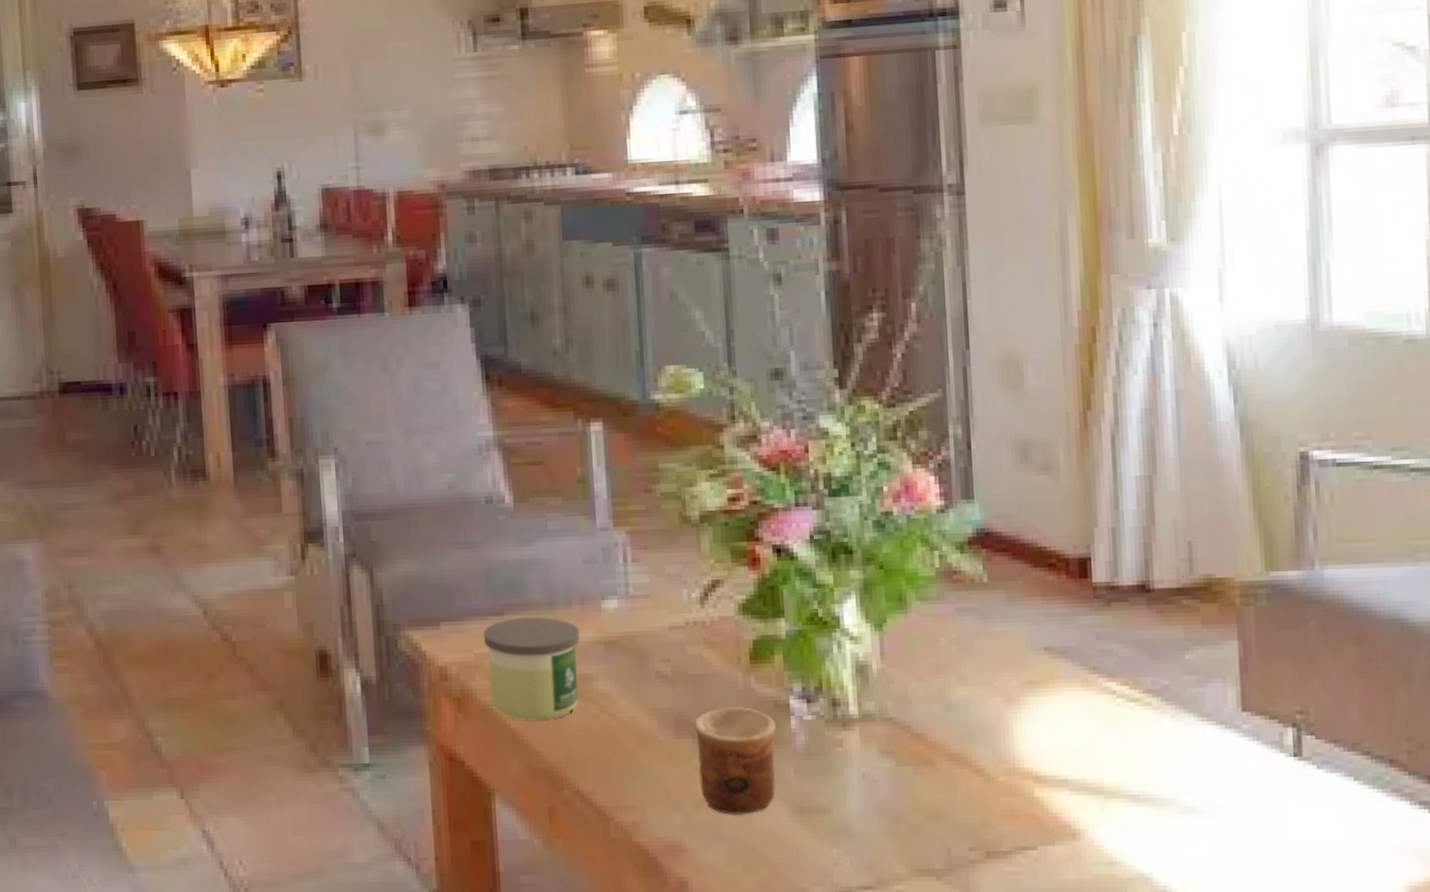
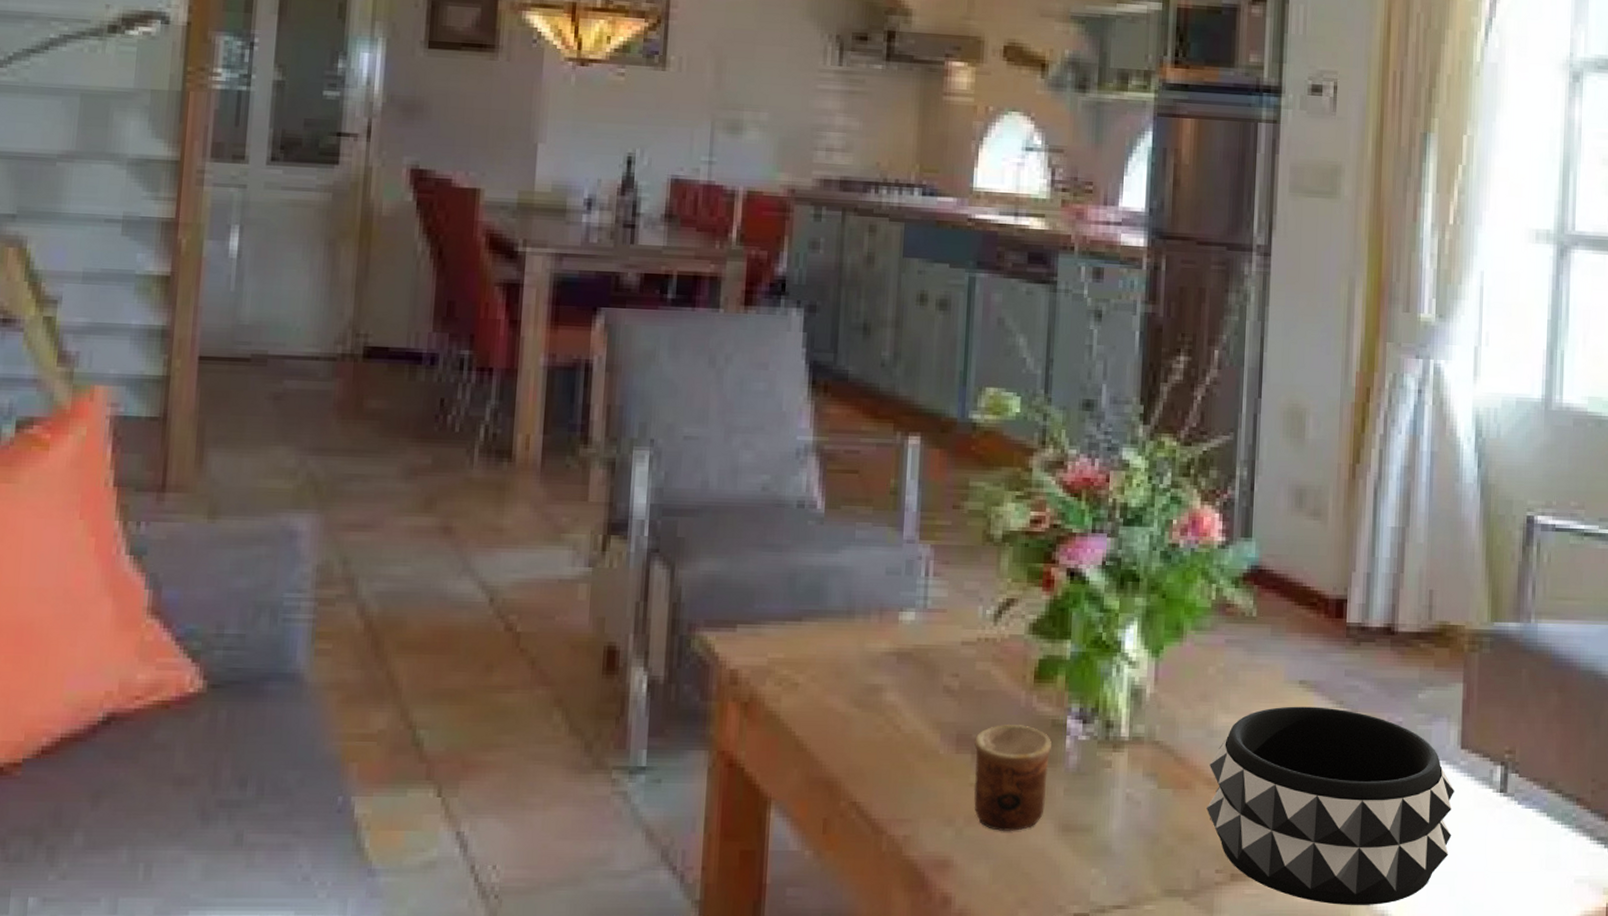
candle: present [484,616,580,721] -> none [778,624,874,729]
decorative bowl: none [951,673,1239,881] -> present [1207,706,1454,905]

